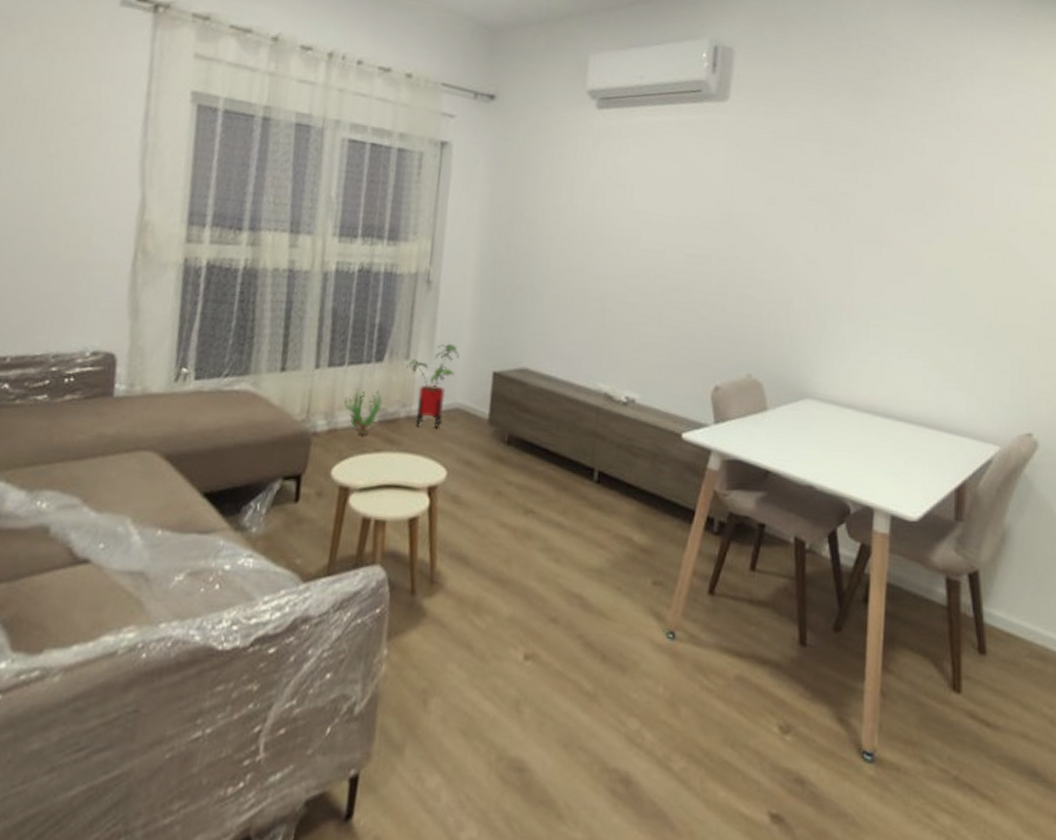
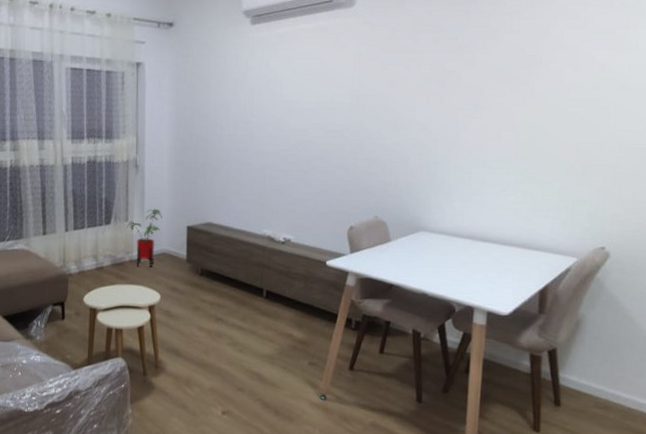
decorative plant: present [343,387,383,435] -> none [87,243,112,274]

